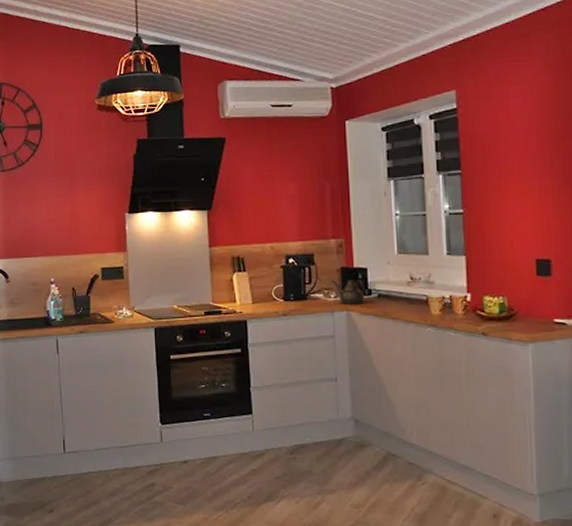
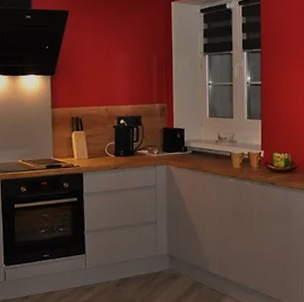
teapot: present [330,279,365,305] -> none [154,138,181,160]

